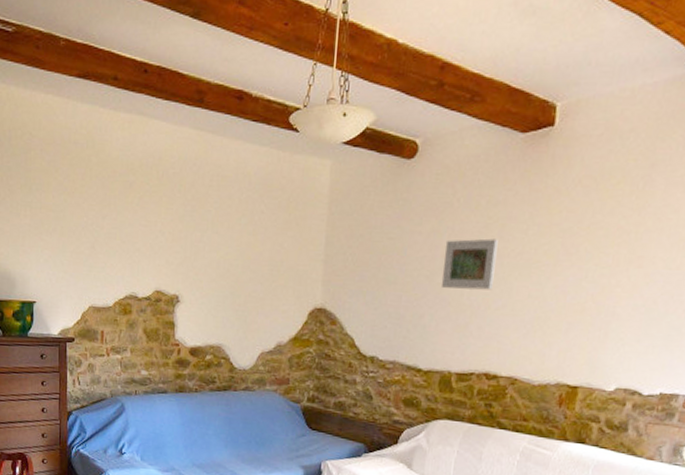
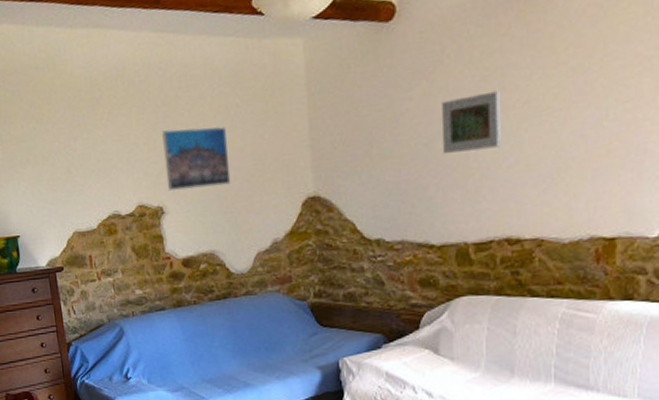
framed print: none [186,224,248,285] -> present [162,126,231,192]

